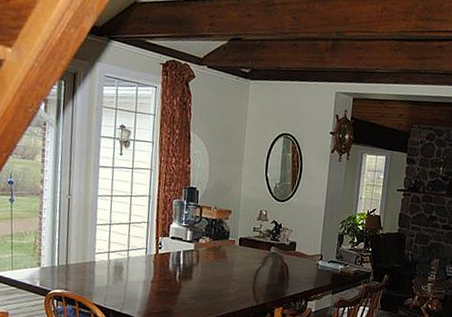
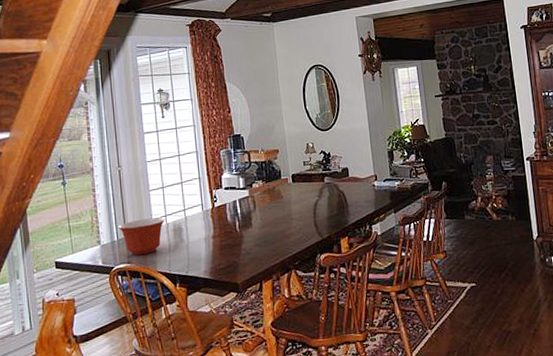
mixing bowl: none [59,250,107,285] -> present [117,217,165,255]

